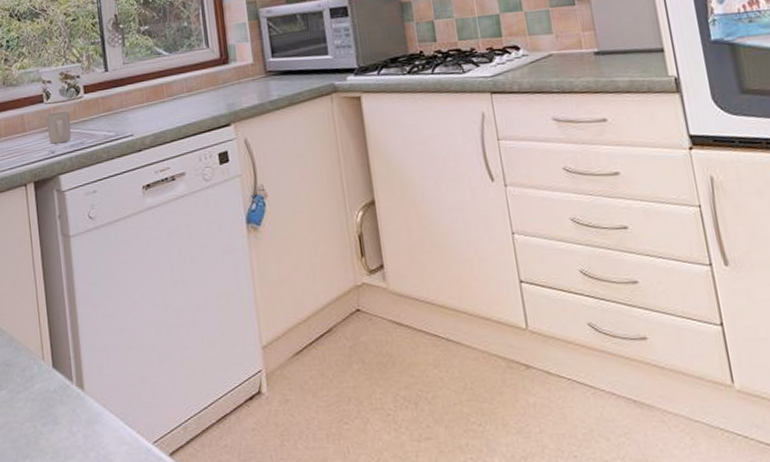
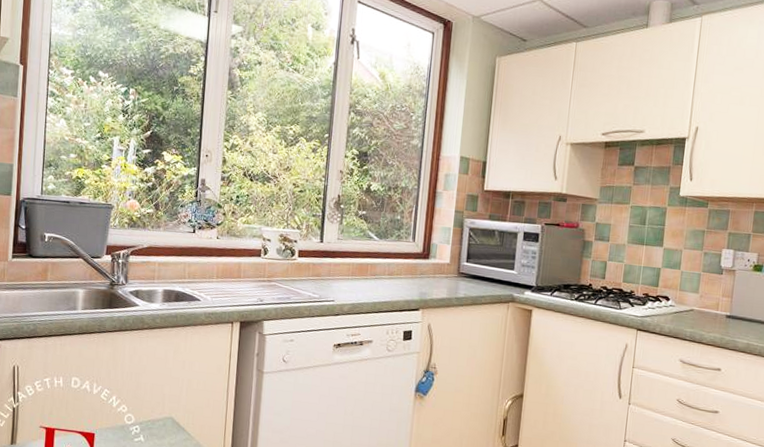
mug: present [45,111,71,144] -> none [259,267,283,295]

